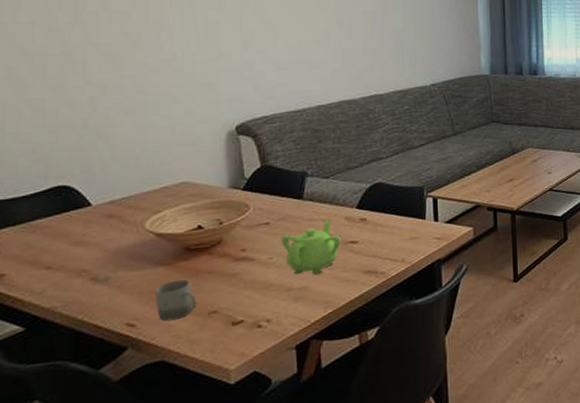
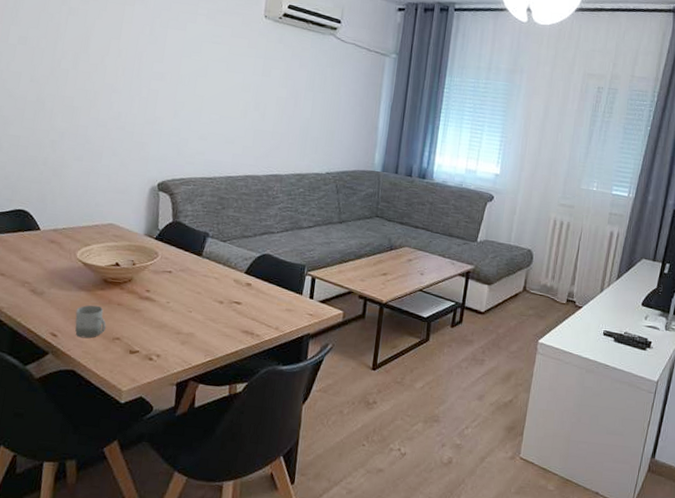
teapot: present [281,218,341,275] -> none [178,277,228,325]

